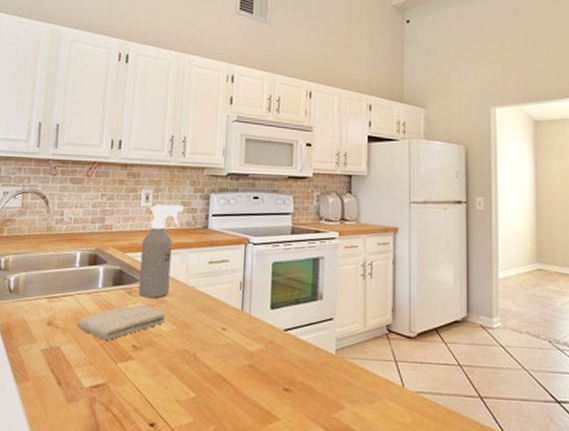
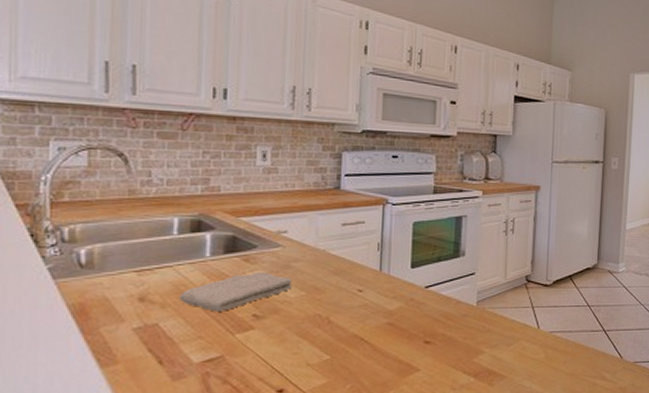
spray bottle: present [139,204,184,299] -> none [258,163,311,265]

